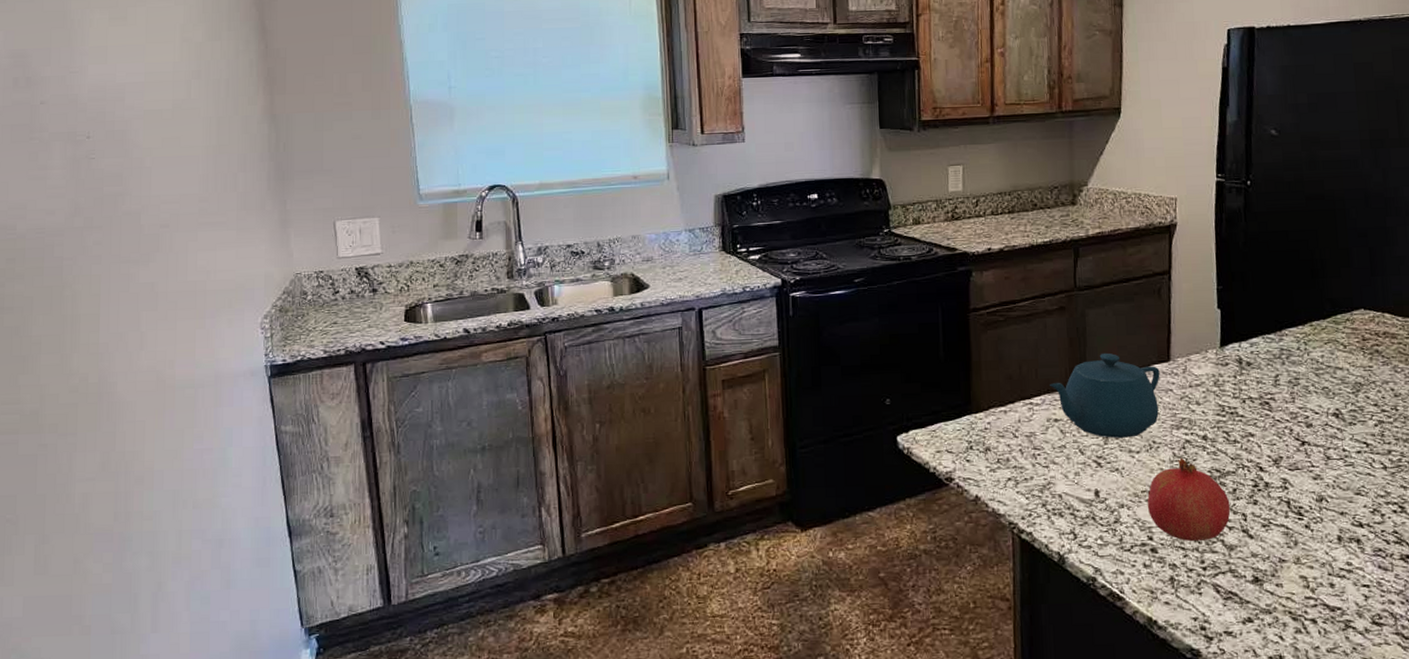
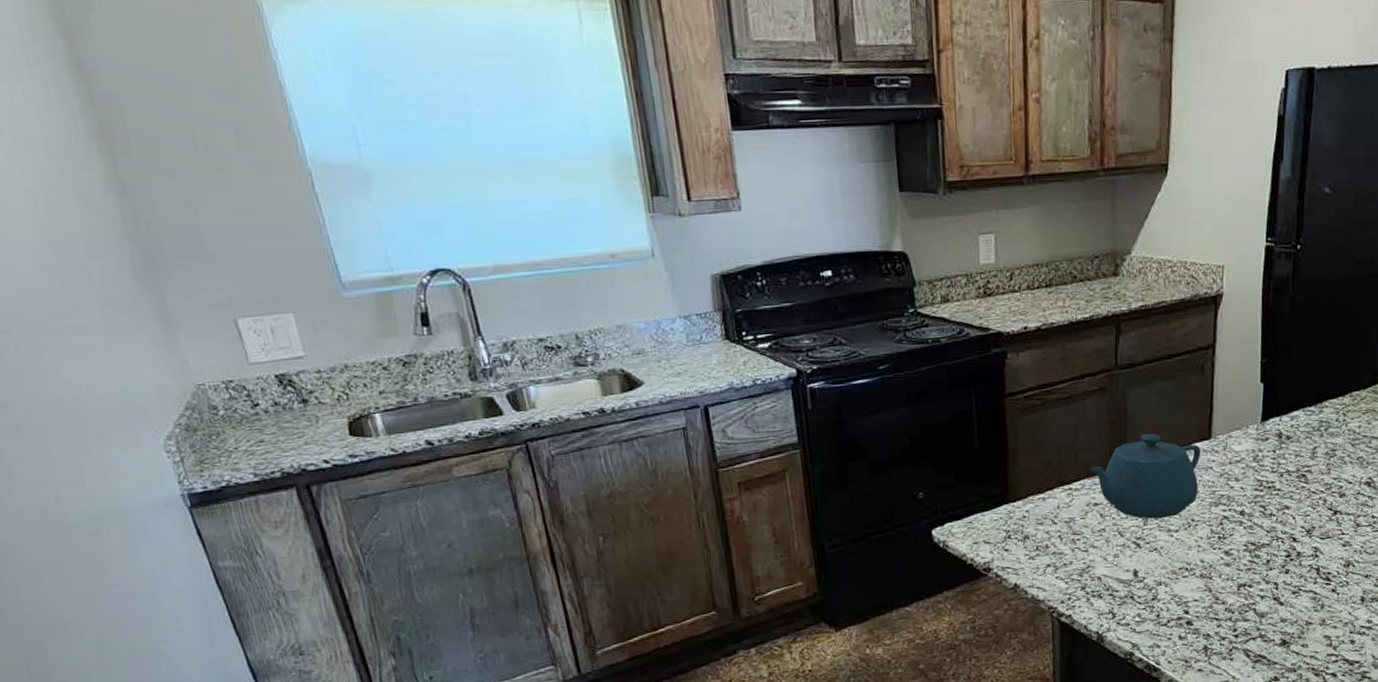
fruit: present [1147,457,1231,541] -> none [1184,533,1263,612]

